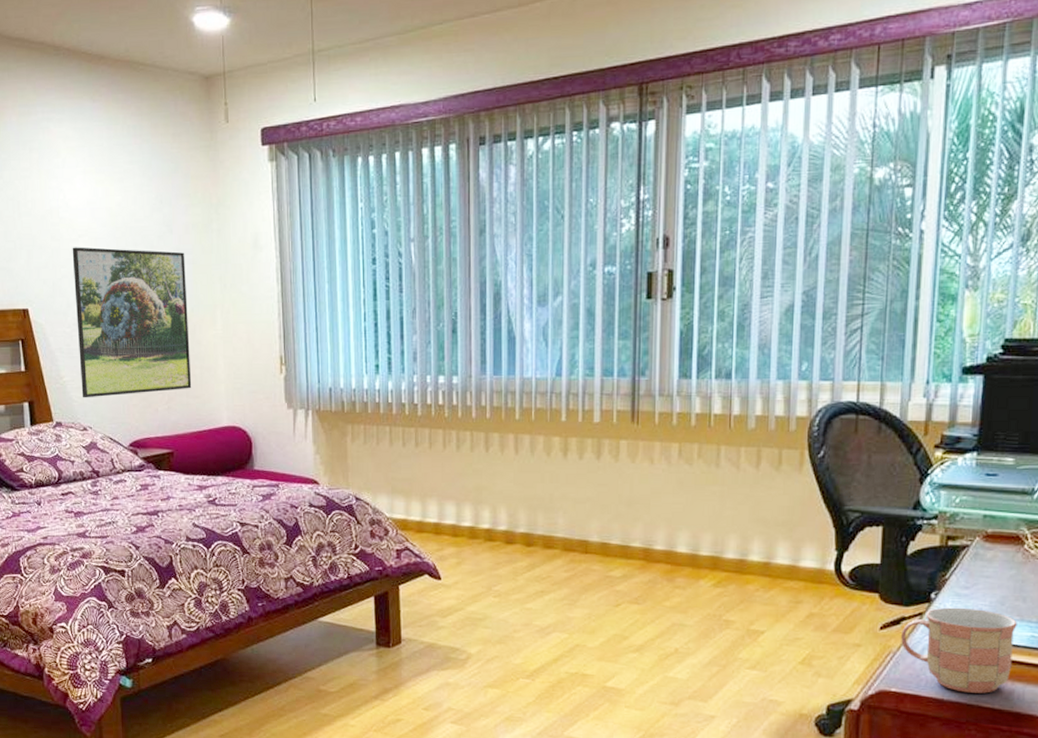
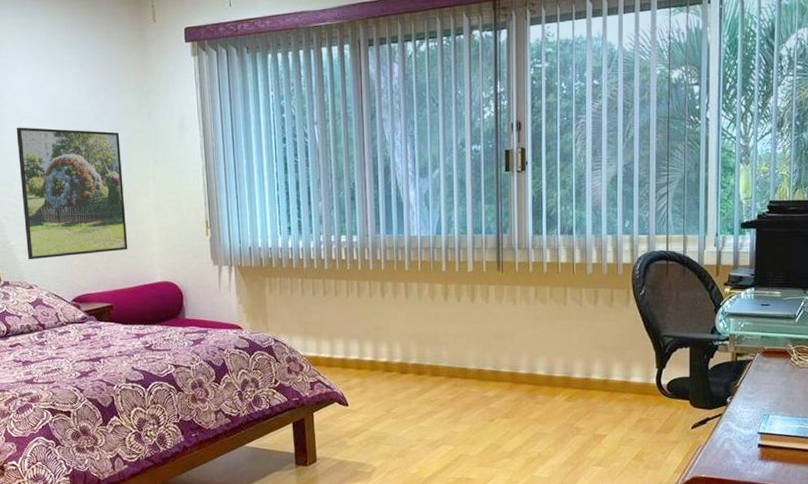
mug: present [901,607,1017,693] -> none [707,408,789,475]

